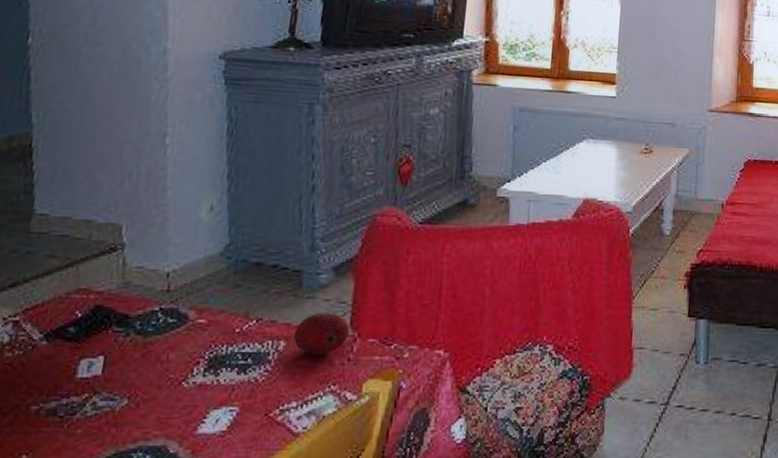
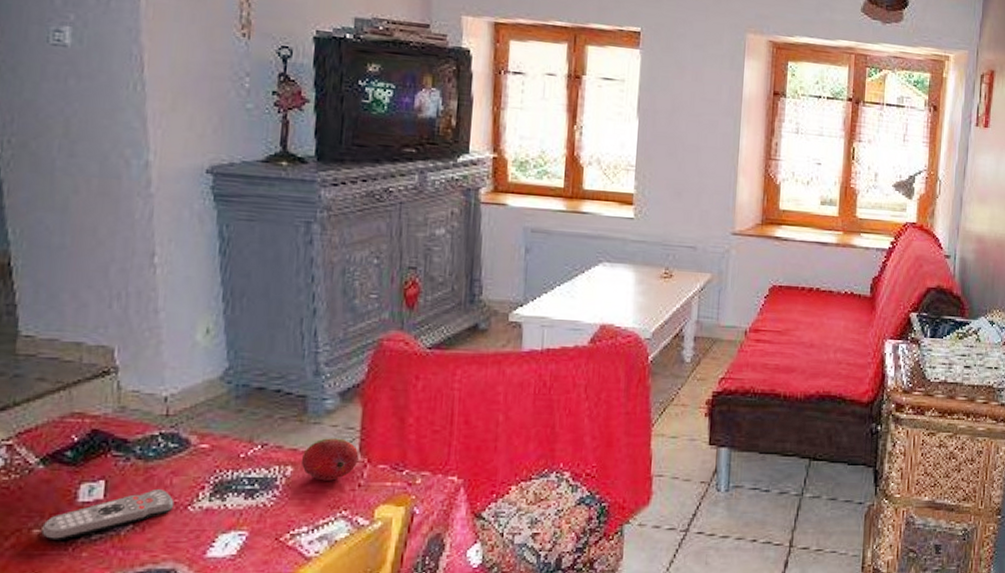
remote control: none [39,364,170,417] -> present [42,488,175,541]

